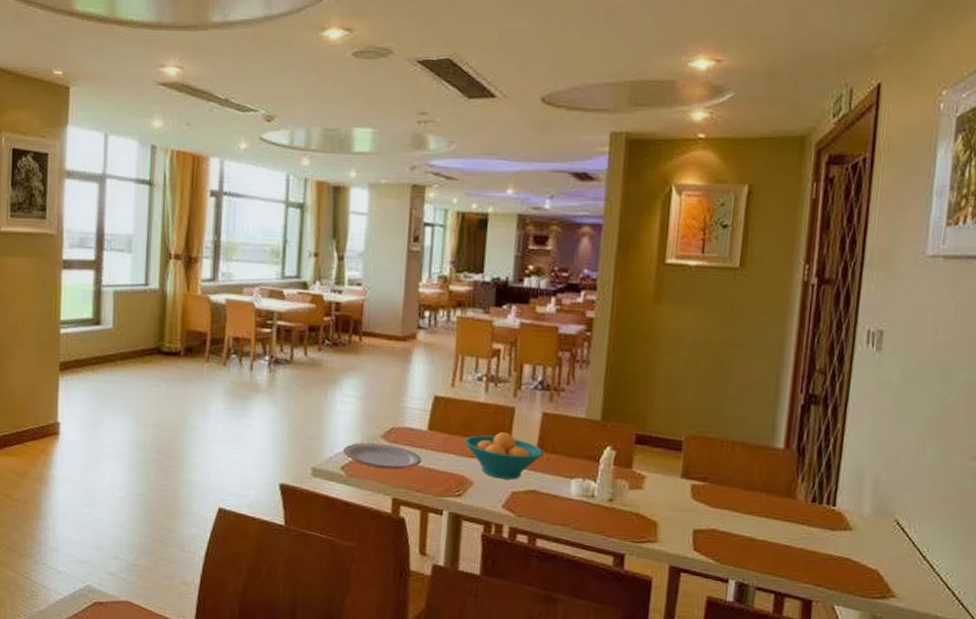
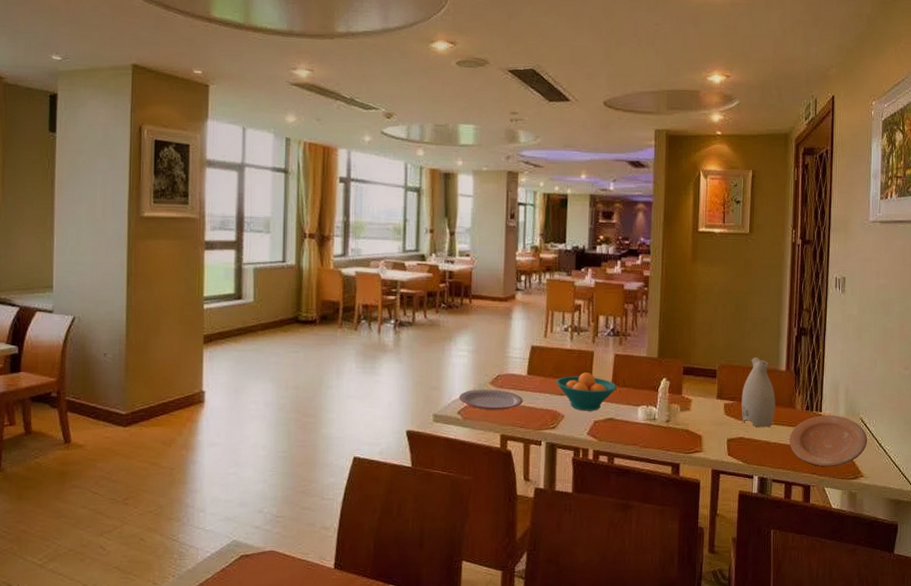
vase: none [715,428,767,521] -> present [741,357,776,428]
plate: none [784,511,906,580] -> present [789,414,868,467]

